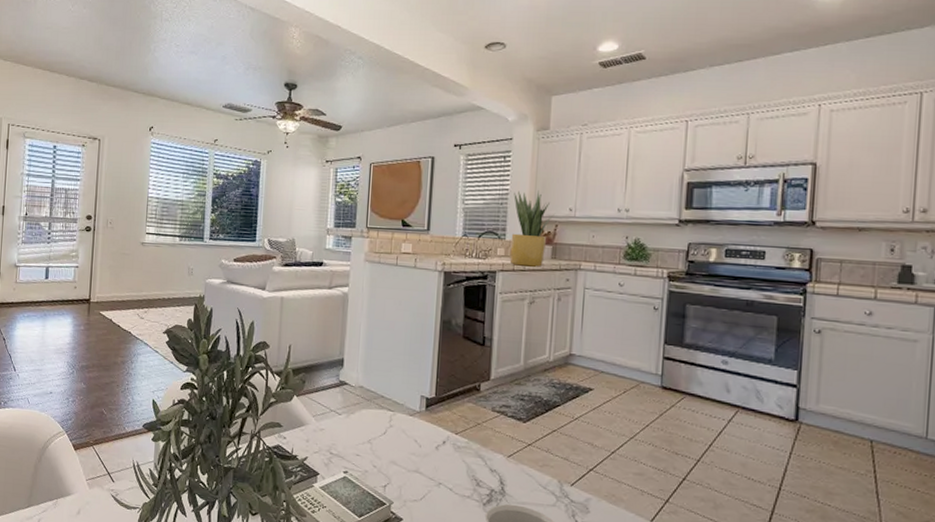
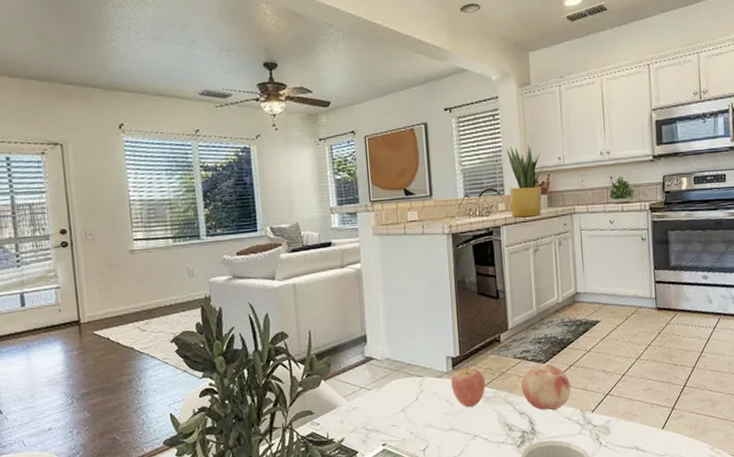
fruit: none [421,405,459,453] -> present [450,362,486,407]
fruit: none [496,425,551,475] -> present [521,364,571,411]

